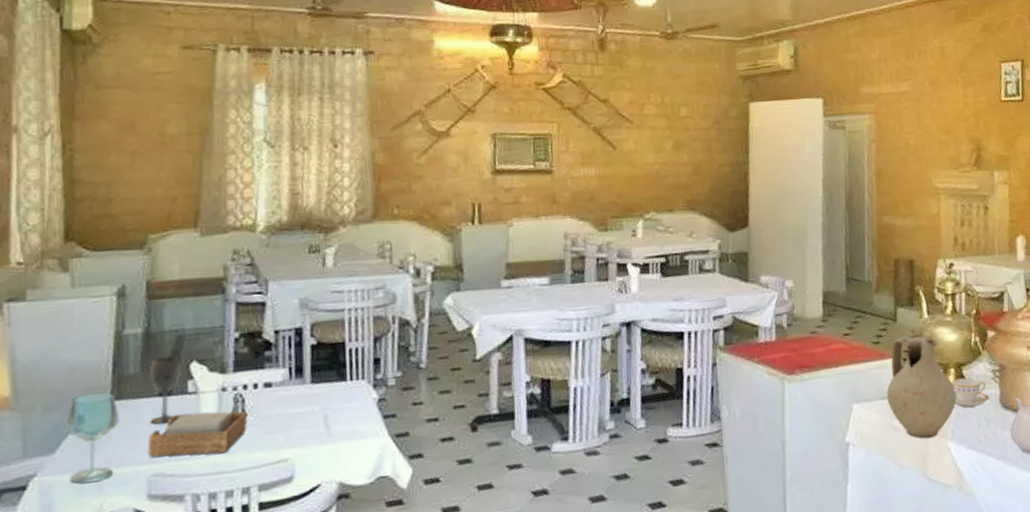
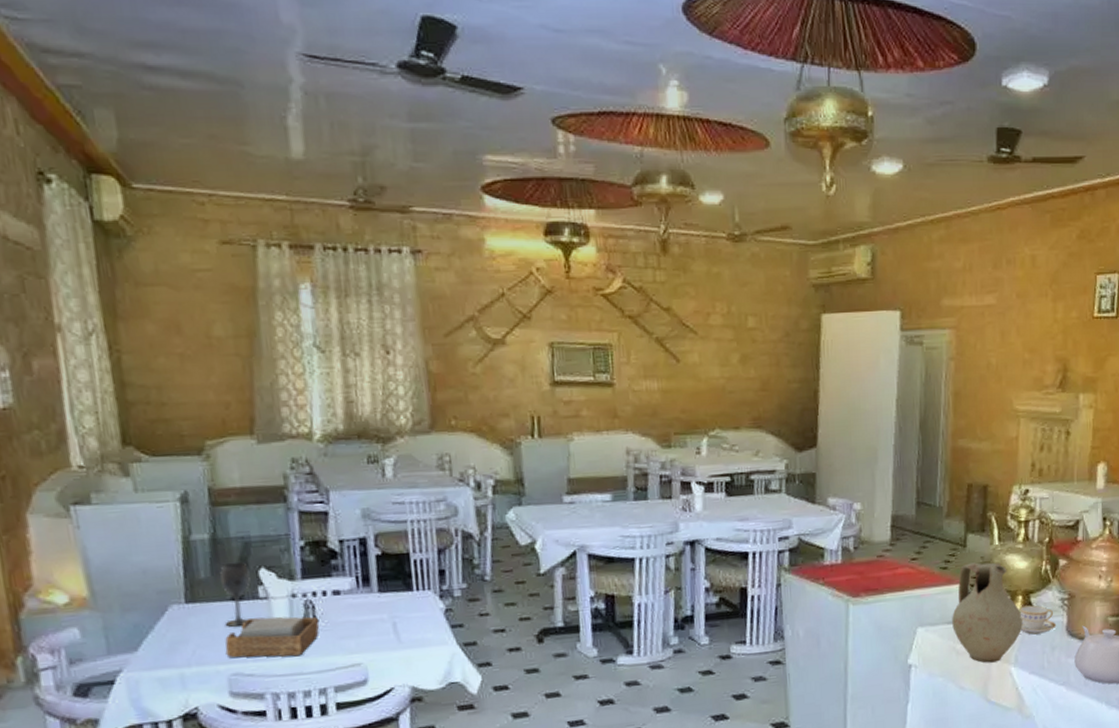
wine glass: present [65,392,119,484] -> none [144,595,196,680]

